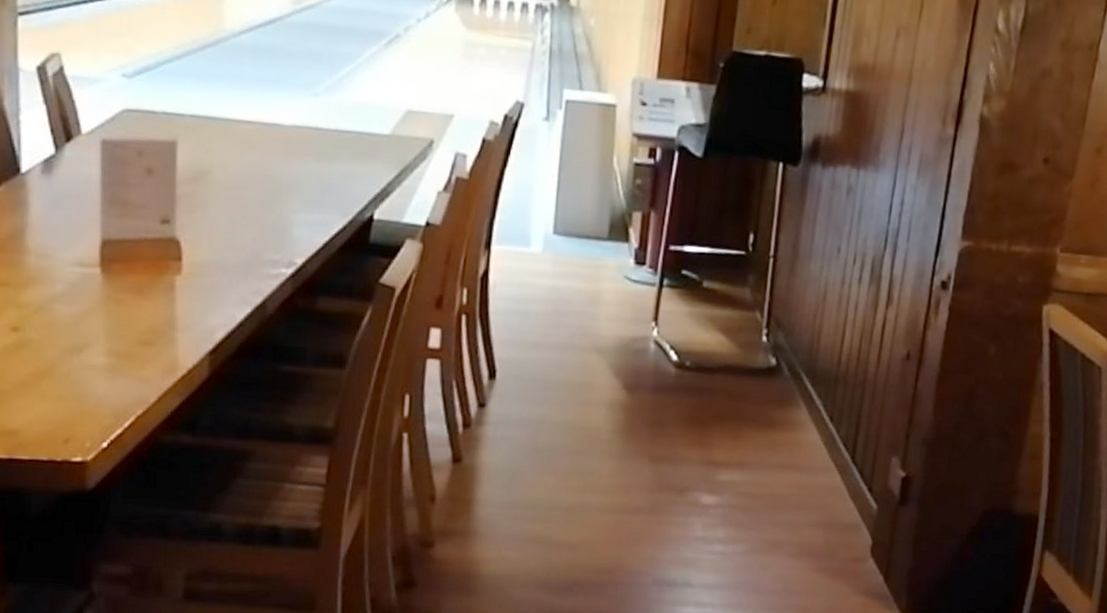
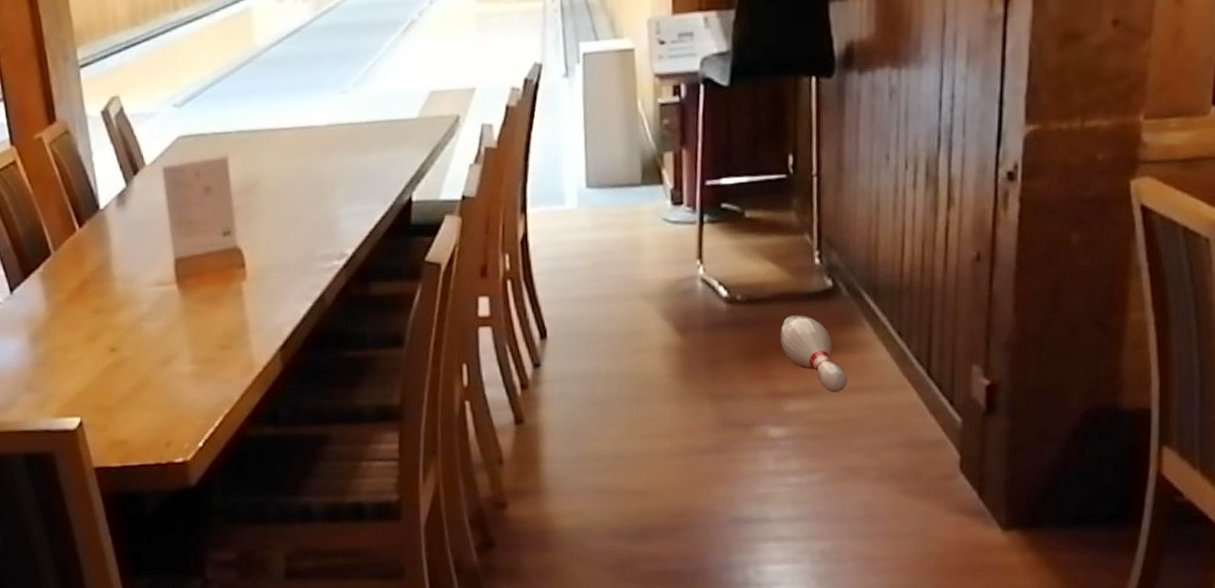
bowling pin: none [721,387,780,467] -> present [780,314,847,392]

